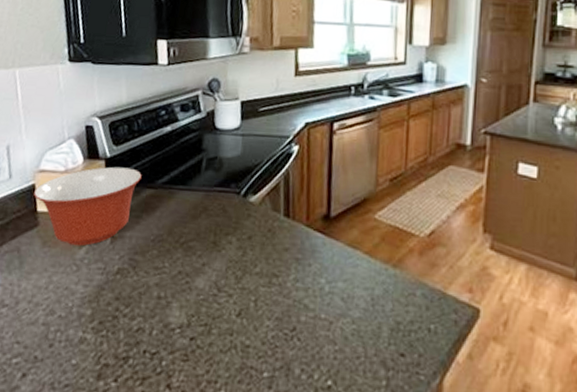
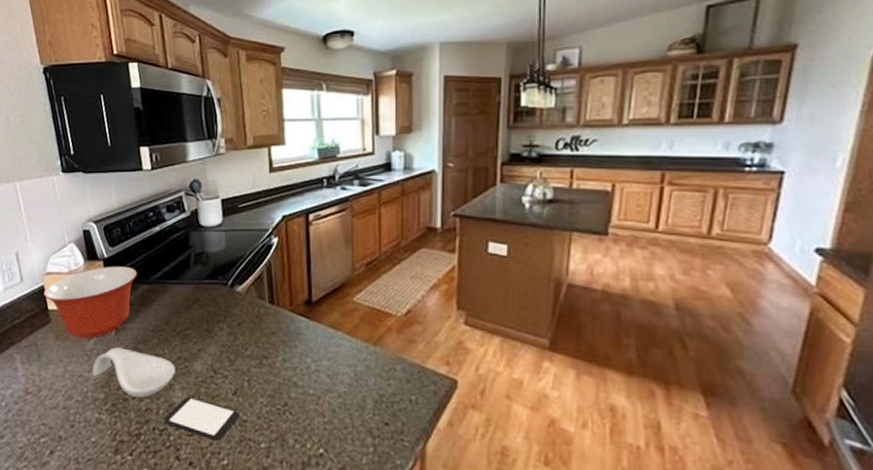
spoon rest: none [80,257,175,316] -> present [92,347,175,398]
smartphone: none [156,316,243,368] -> present [163,397,240,441]

